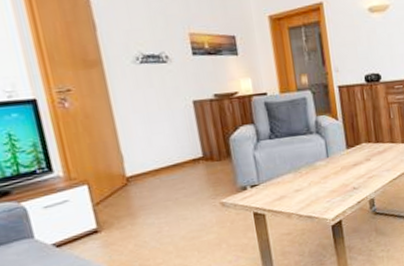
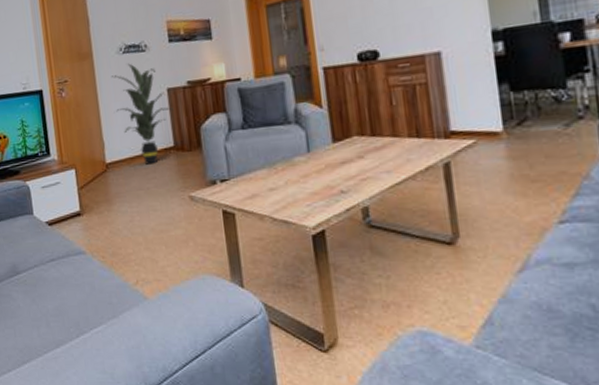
indoor plant: none [127,74,201,176] -> present [111,63,174,165]

